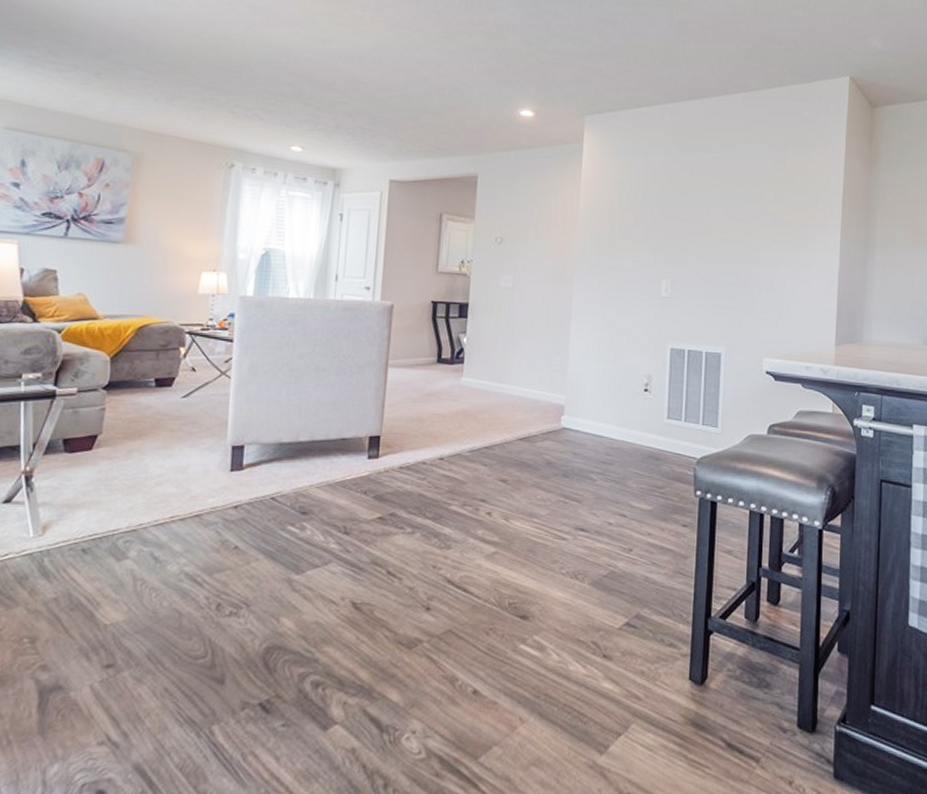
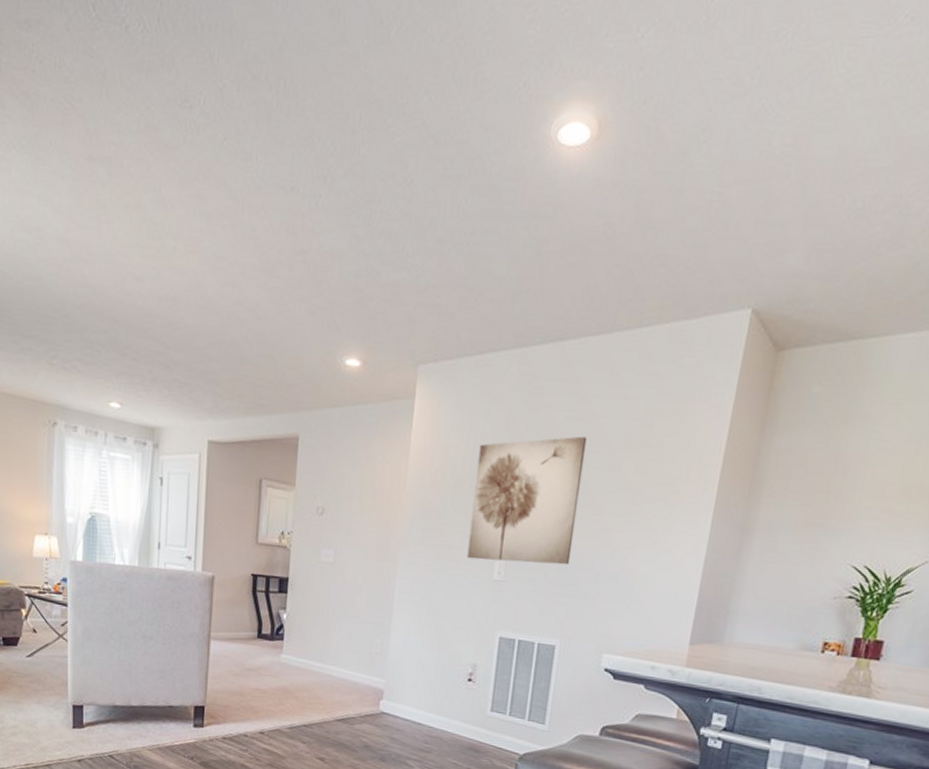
wall art: none [636,173,733,281] -> present [467,436,588,565]

